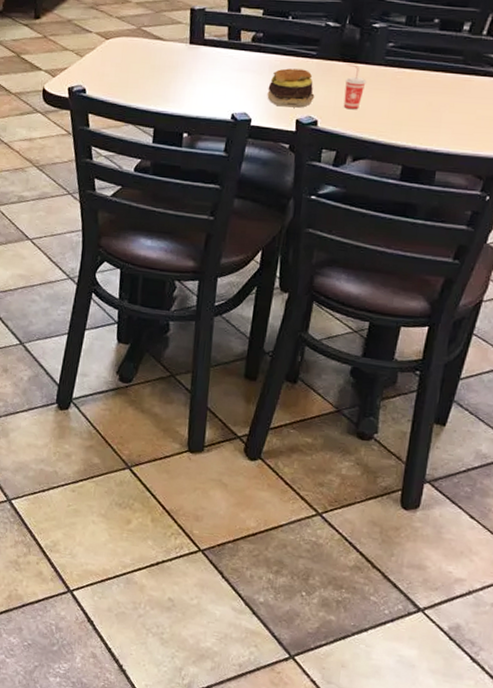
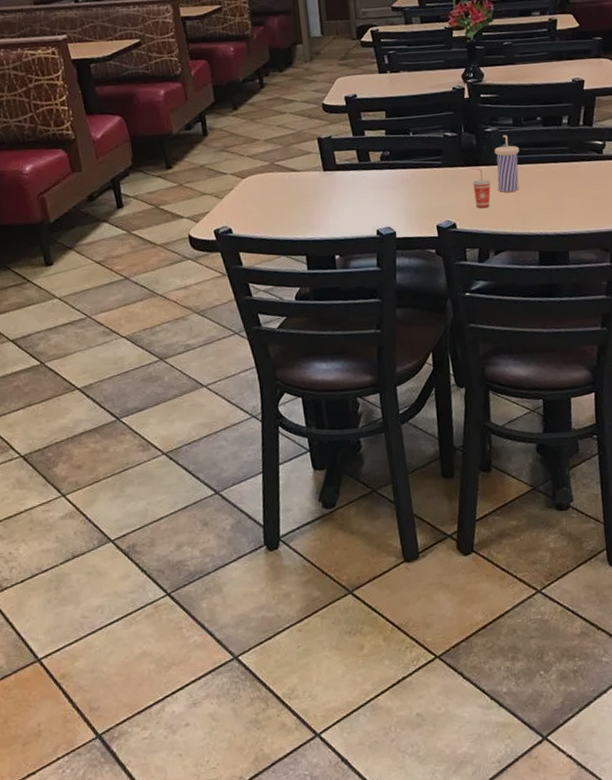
burger: present [267,68,315,108] -> none [404,178,449,216]
beverage cup: none [372,33,407,97] -> present [494,135,520,192]

